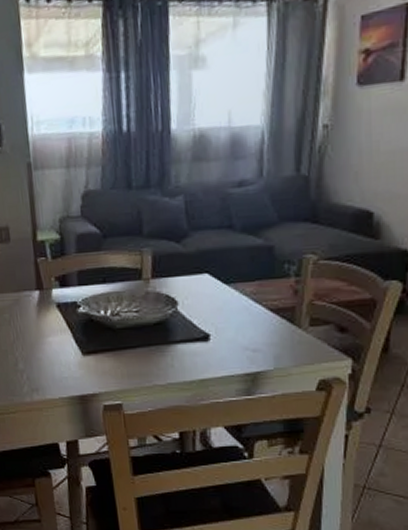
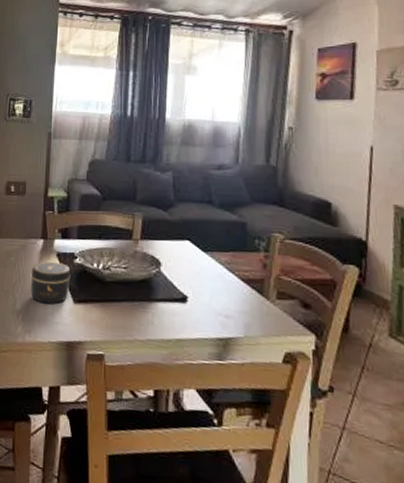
jar: none [29,313,76,360] -> present [30,261,71,305]

